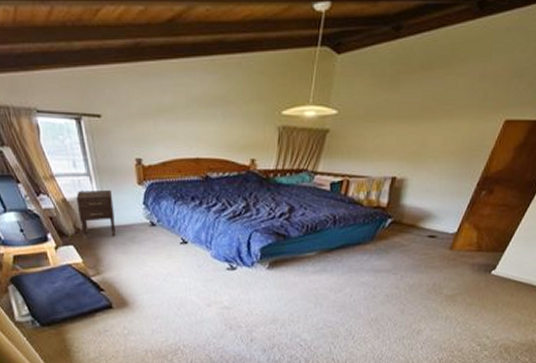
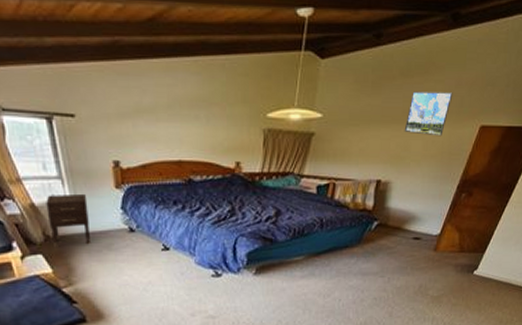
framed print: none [422,85,476,132] -> present [404,91,453,136]

